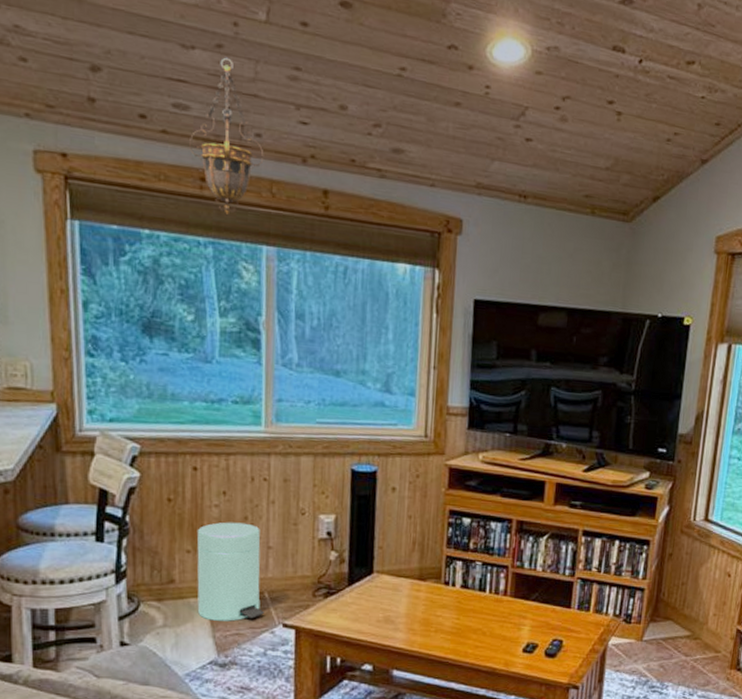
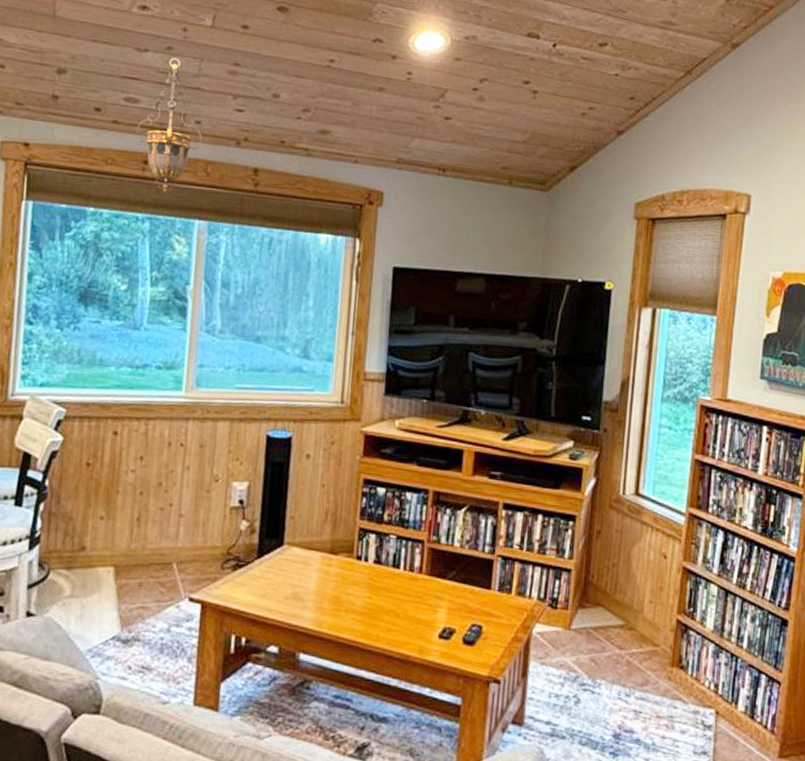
trash can: present [197,522,264,621] -> none [105,488,173,593]

